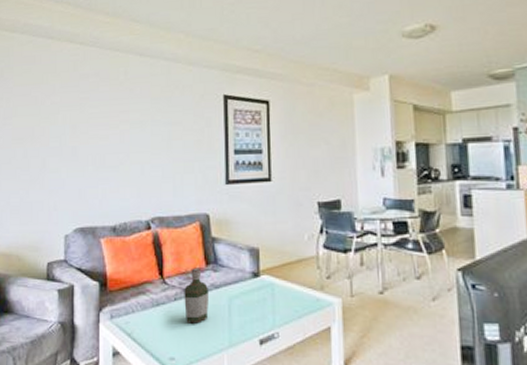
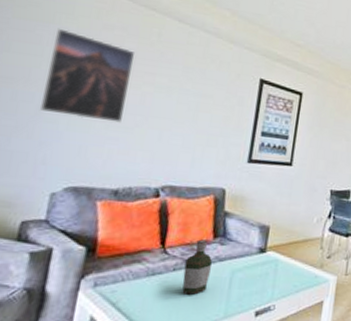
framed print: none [44,87,109,164] -> present [39,28,136,123]

